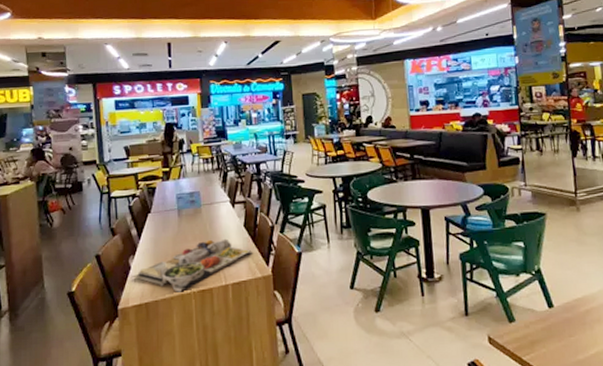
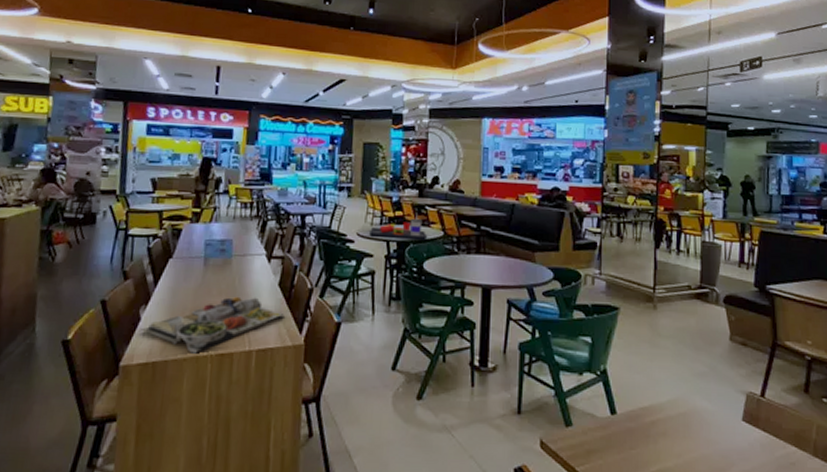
food tray: none [317,150,367,175] -> present [369,212,426,241]

